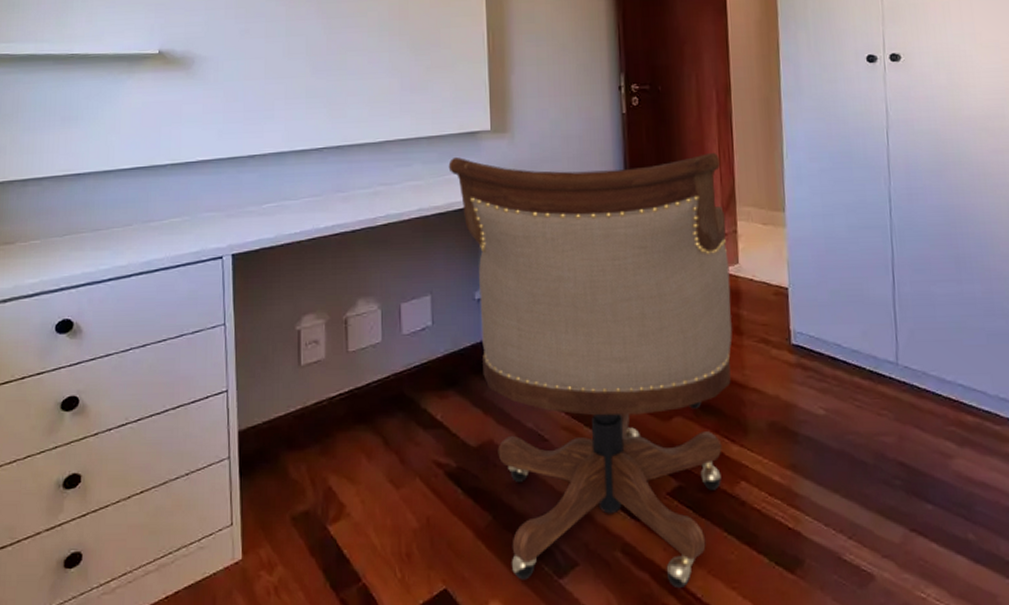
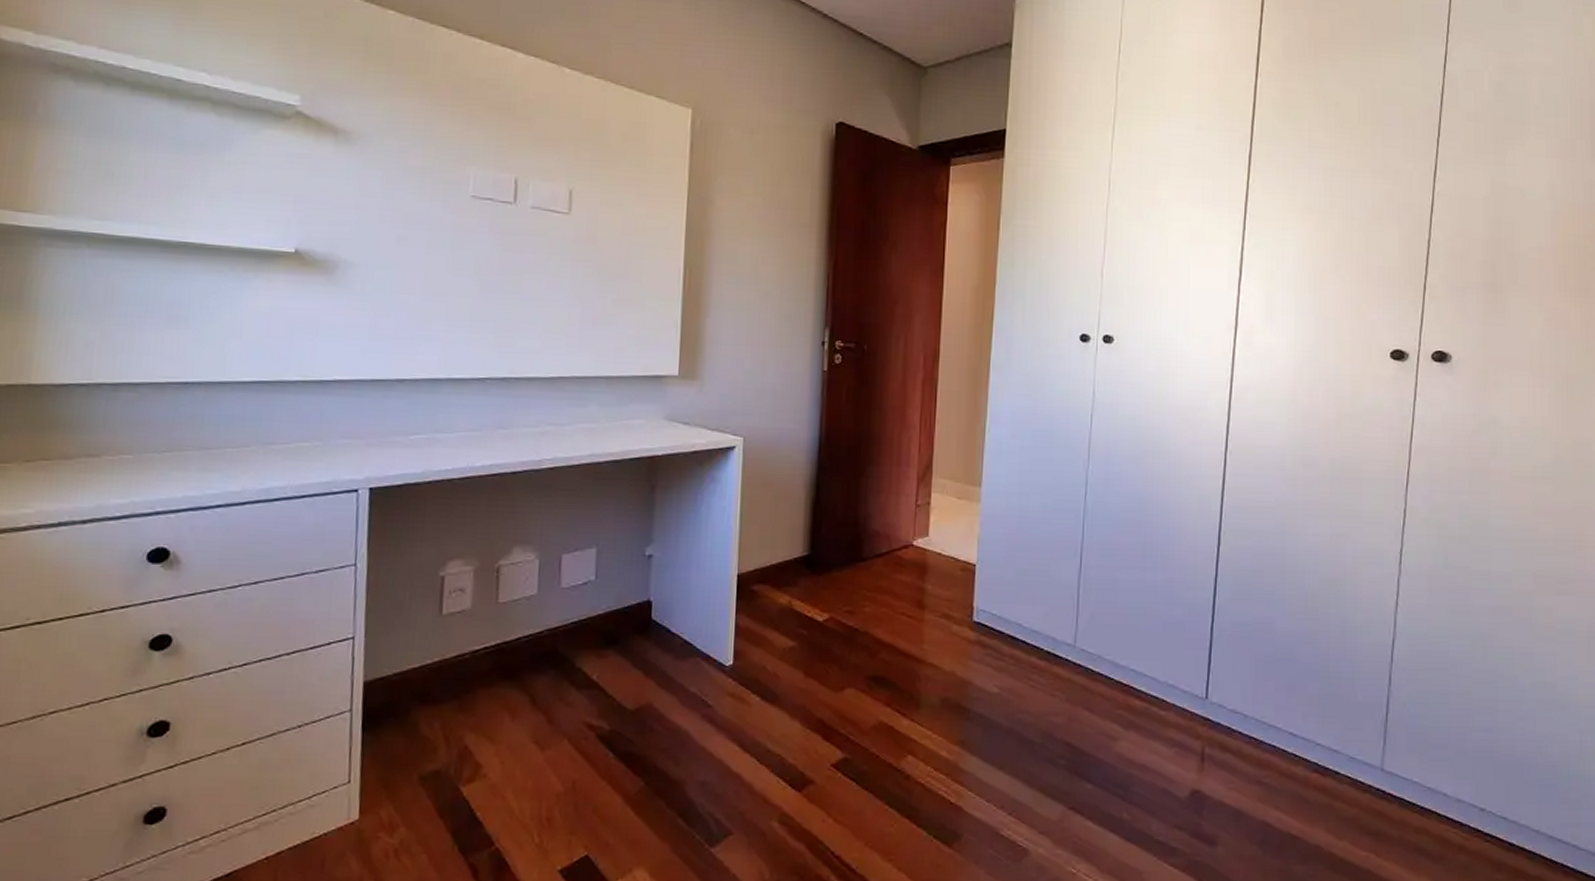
chair: present [448,153,733,589] -> none [628,401,921,860]

